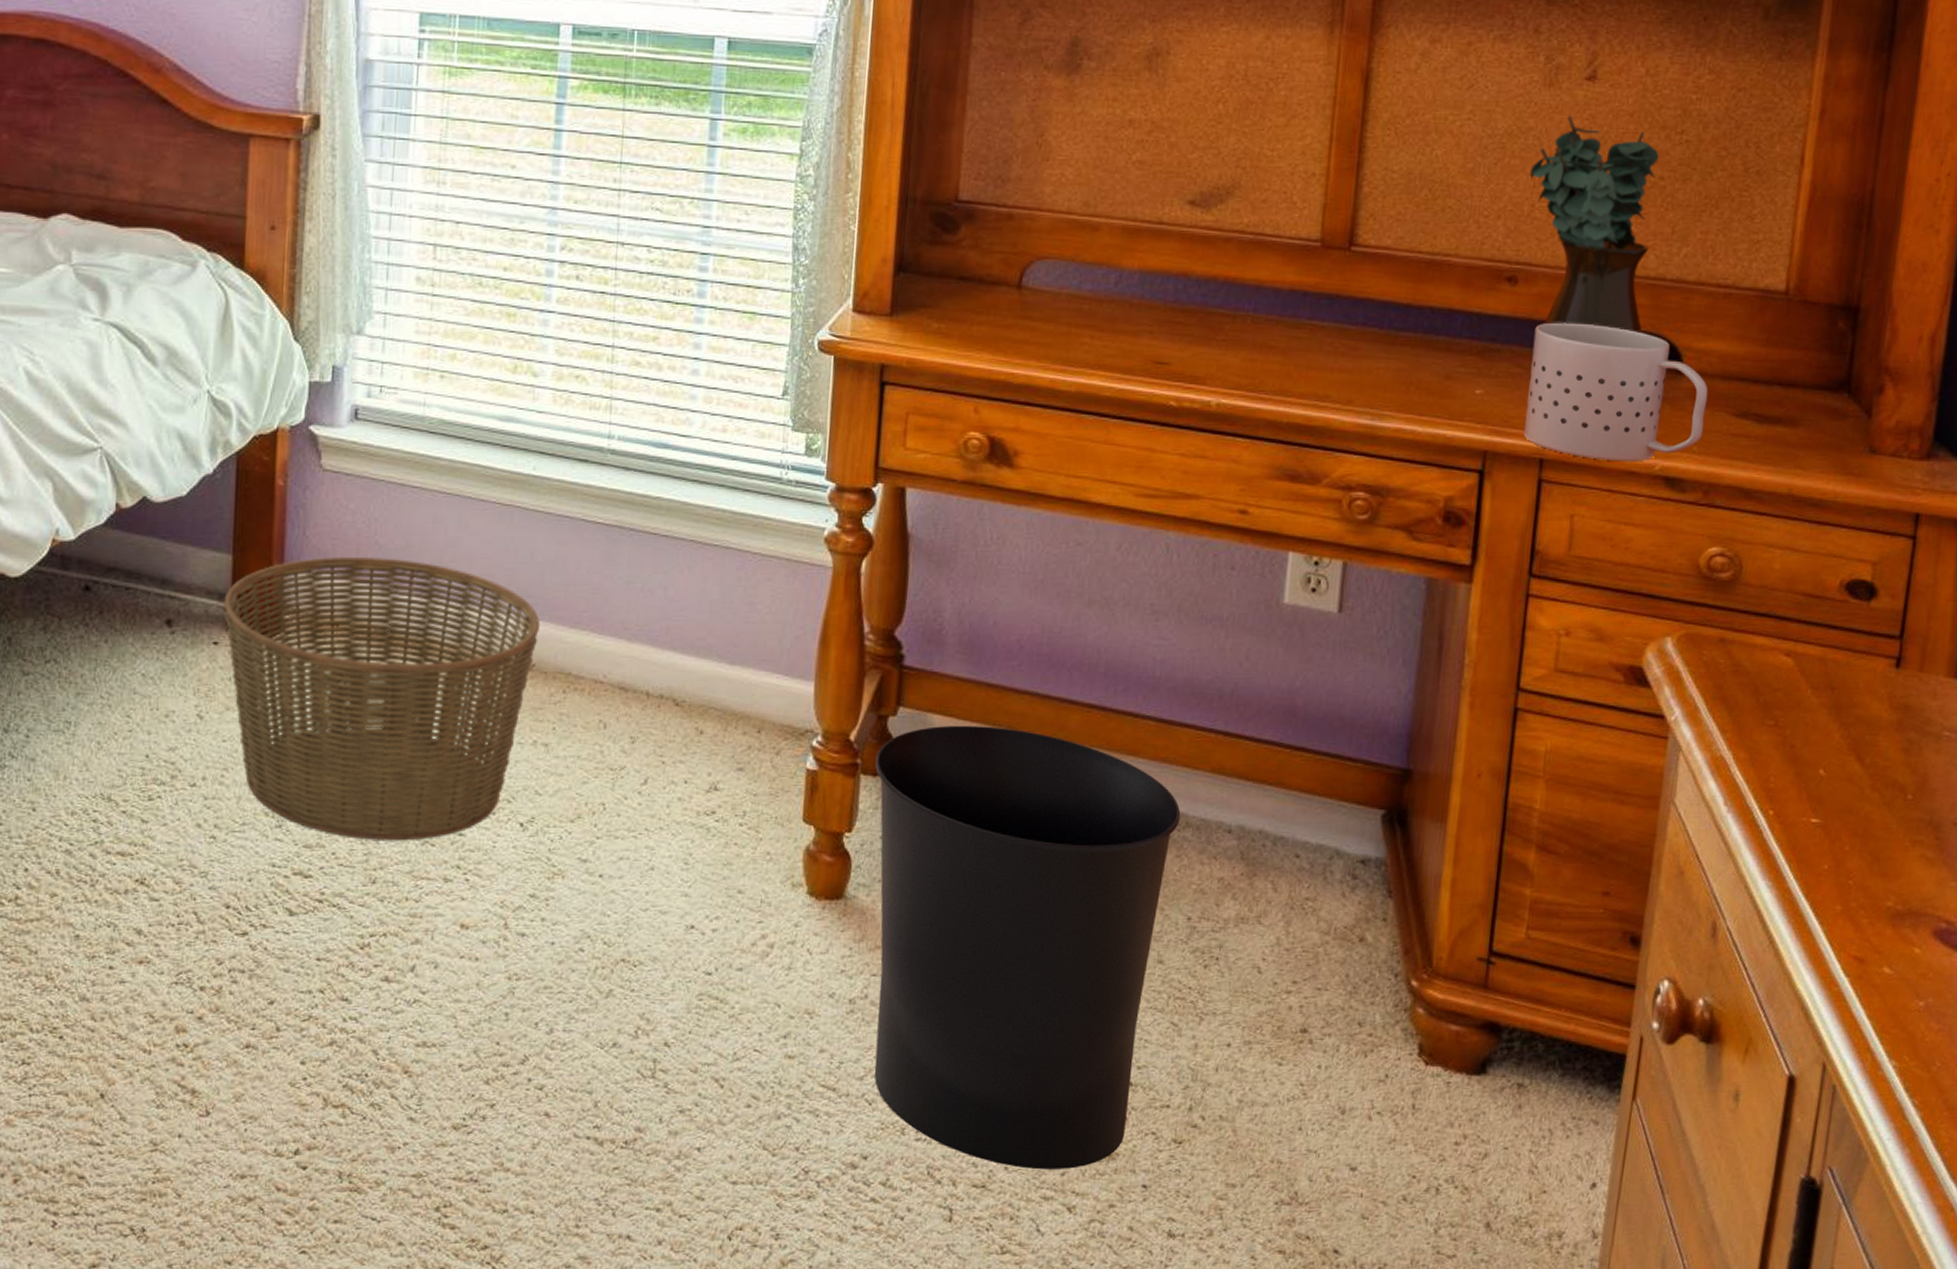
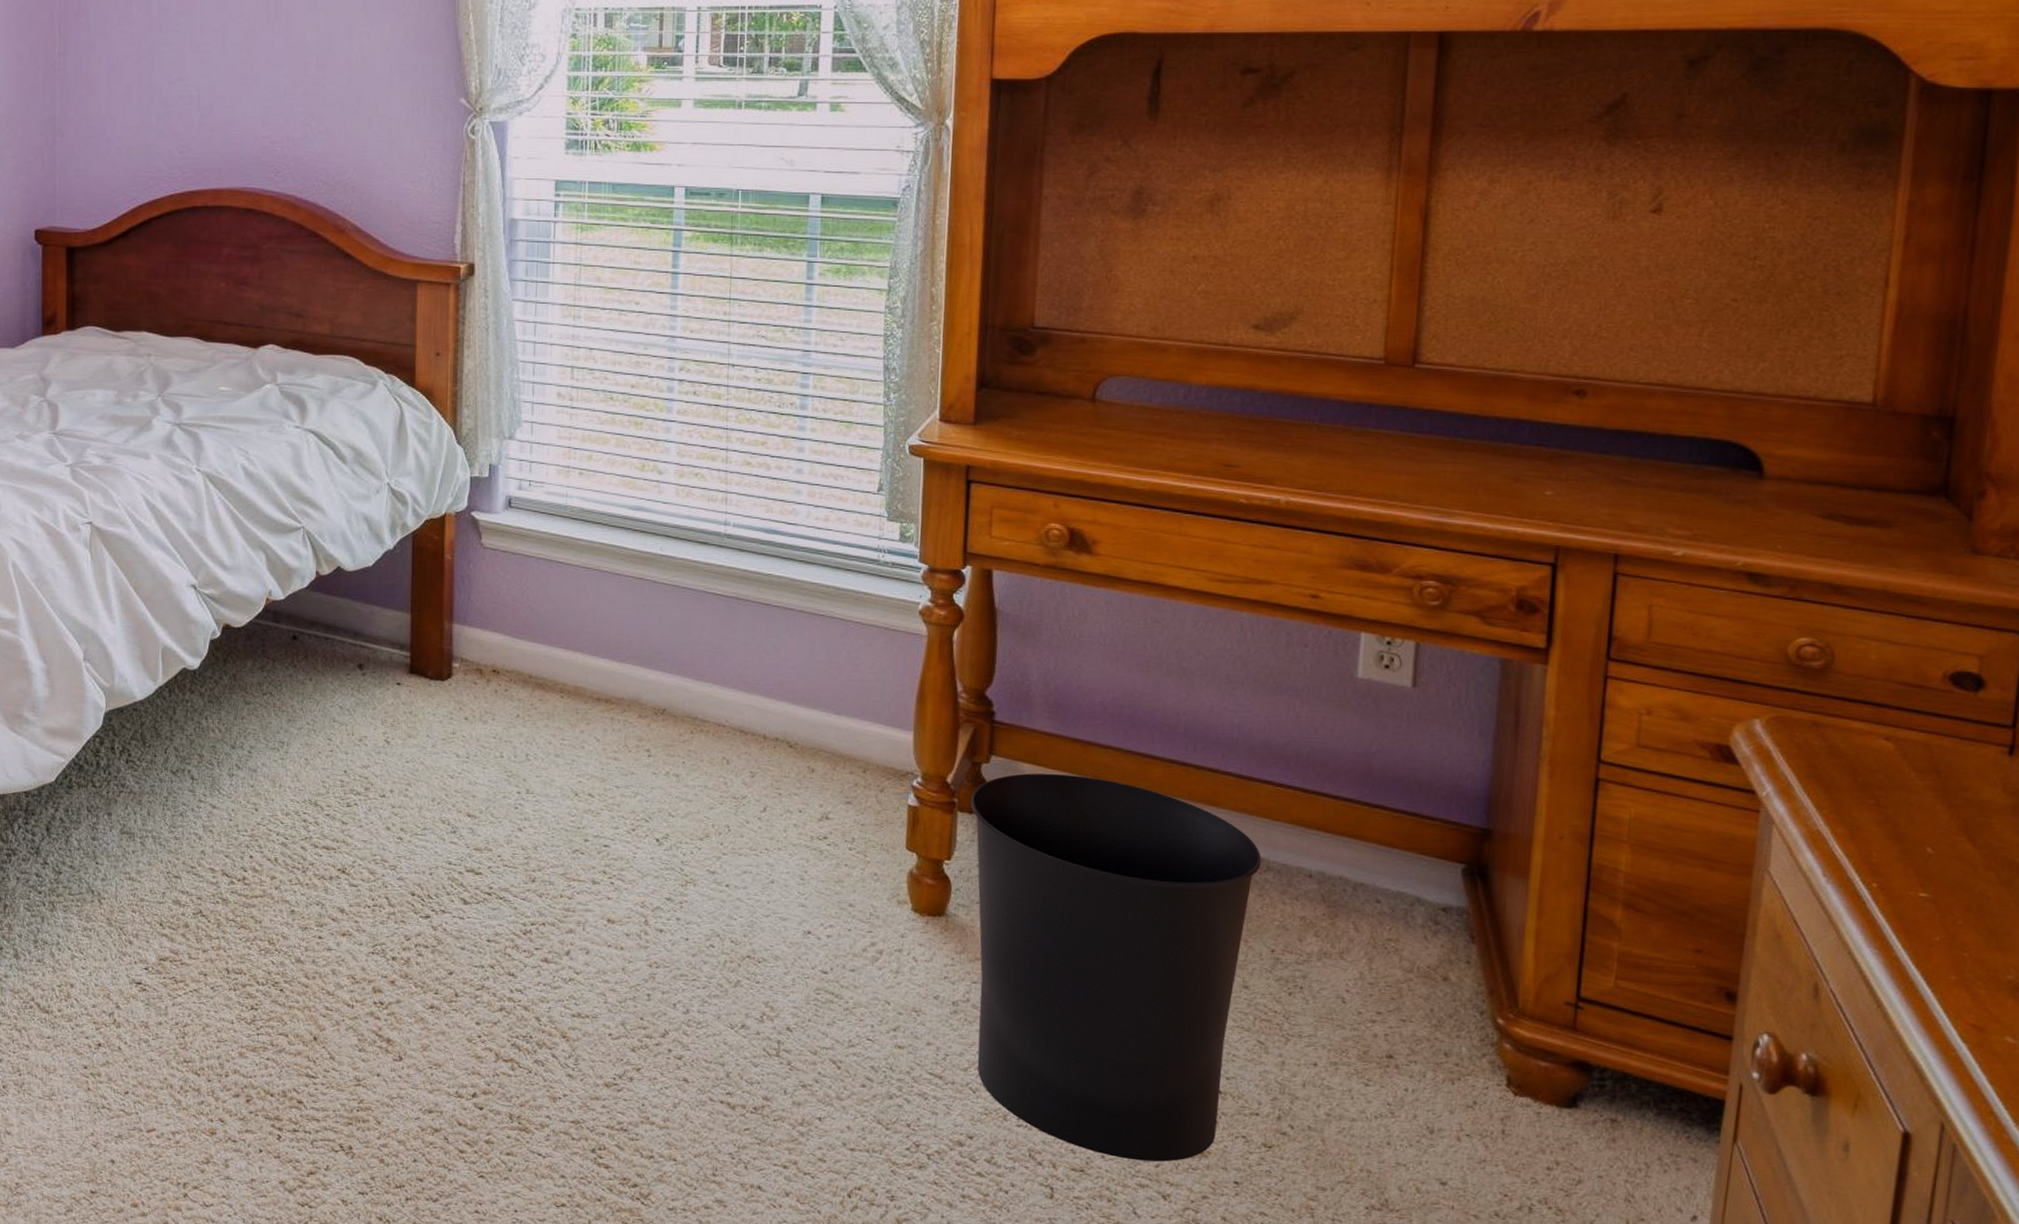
basket: present [223,557,540,840] -> none [404,617,669,848]
mug: present [1523,322,1709,462] -> none [1596,431,1792,558]
vase: present [1529,116,1659,334] -> none [1595,245,1731,442]

